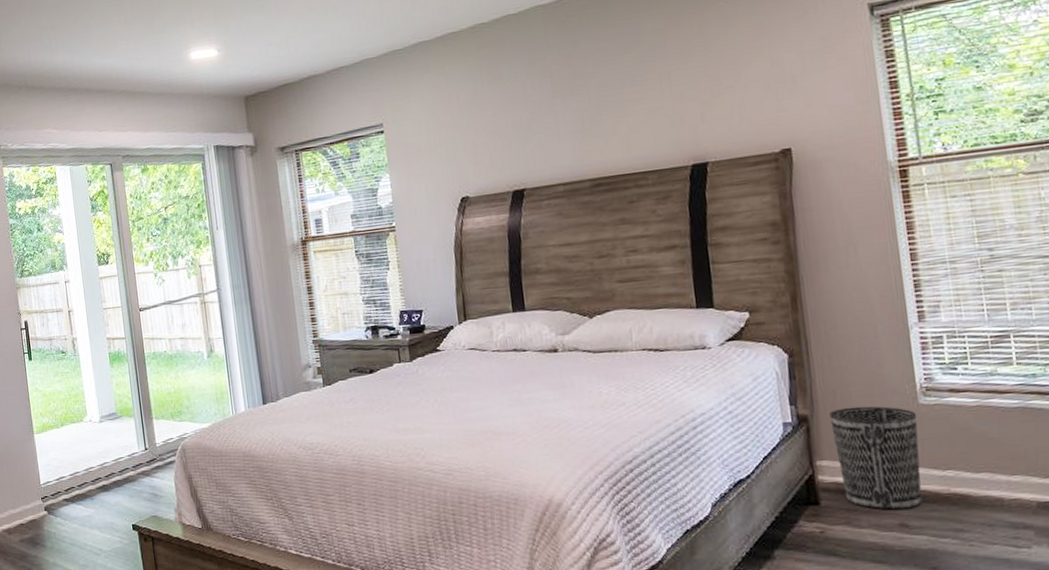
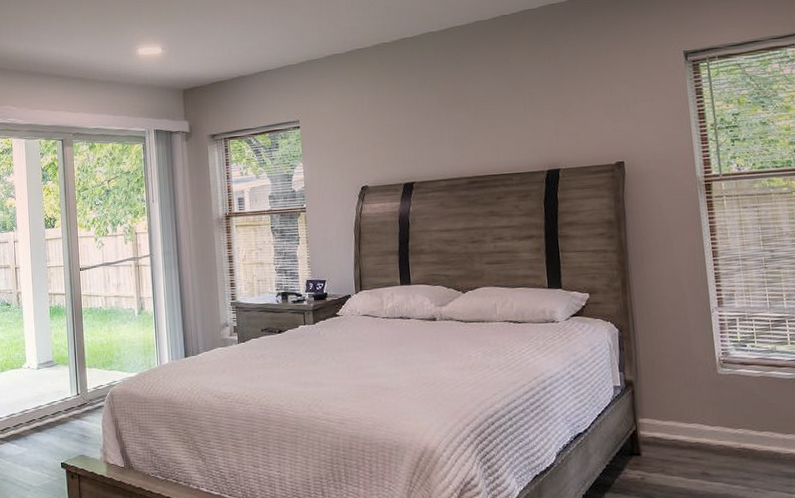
wastebasket: present [829,406,923,510] -> none [650,374,720,461]

